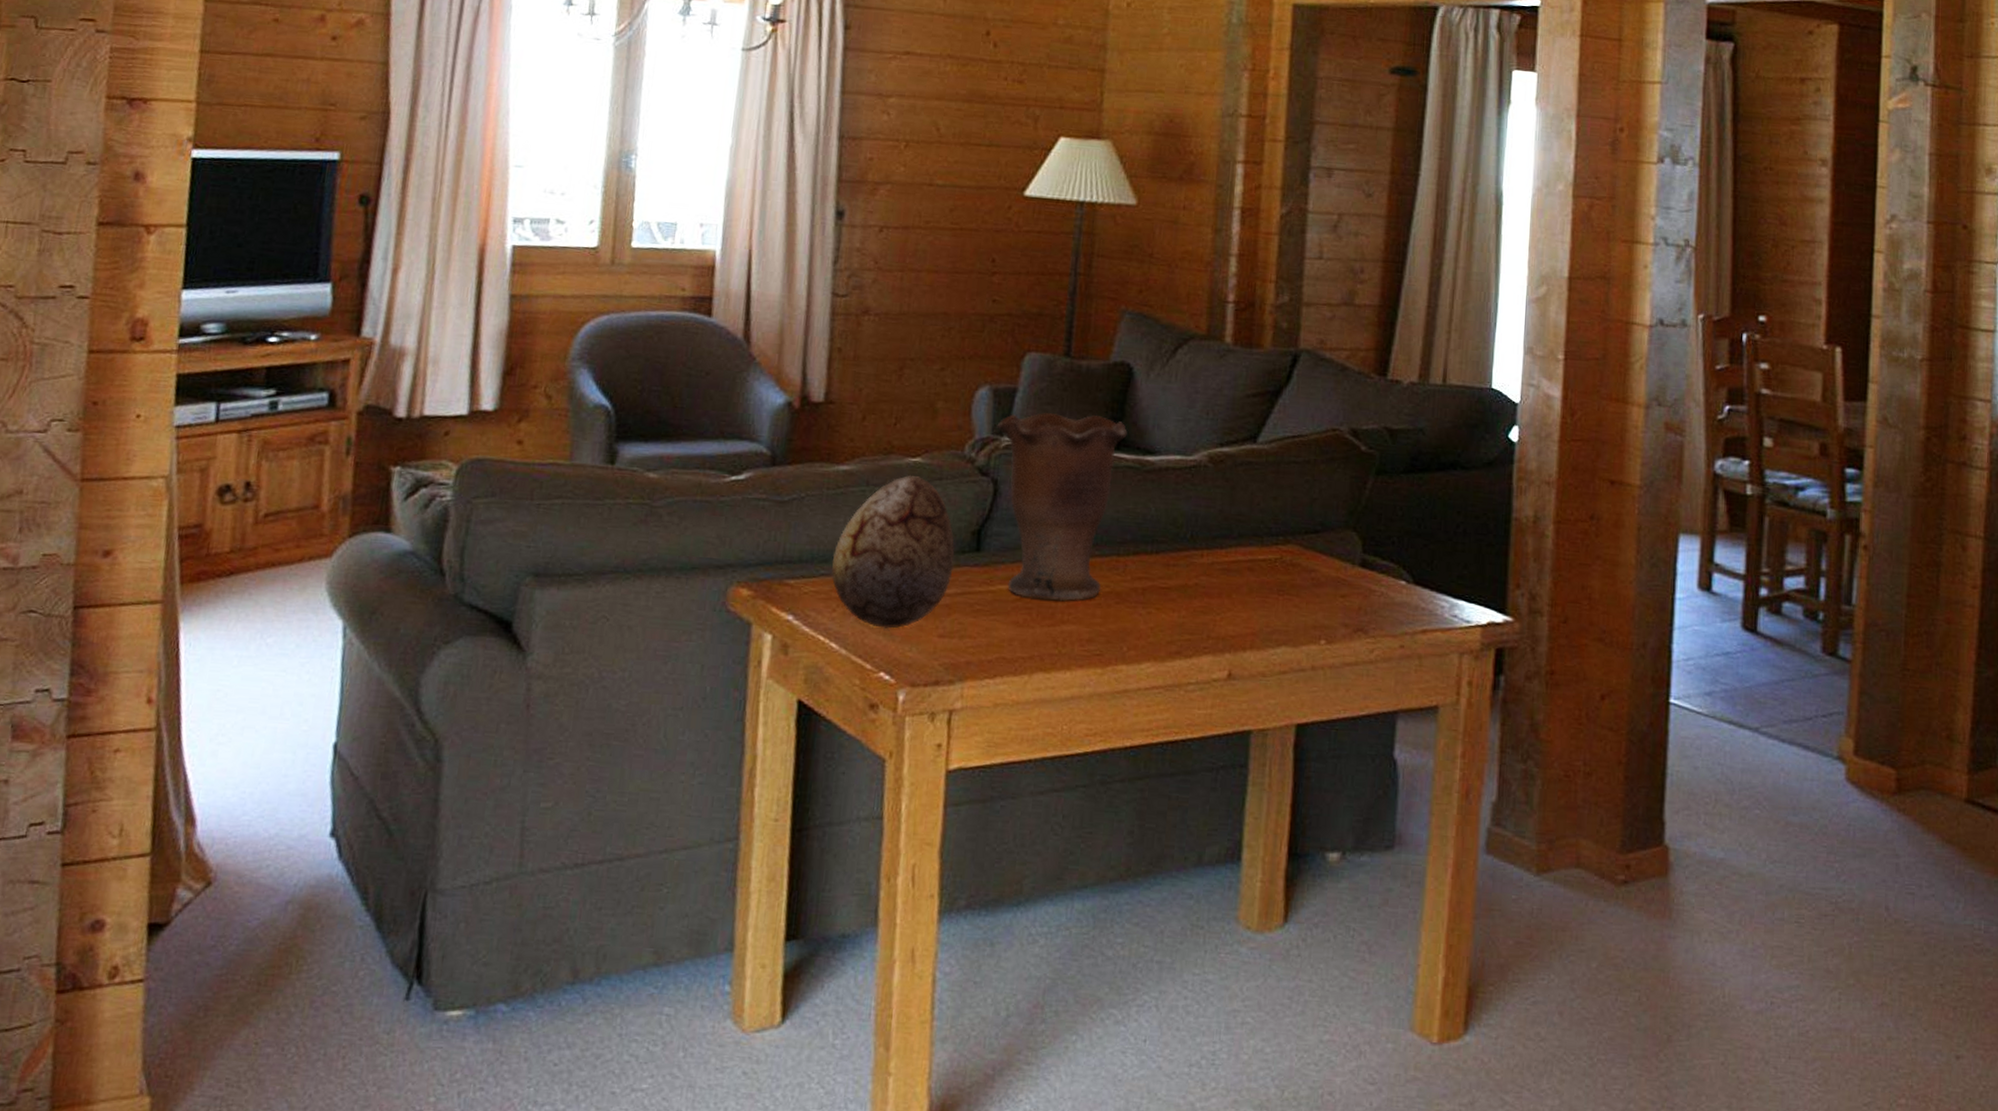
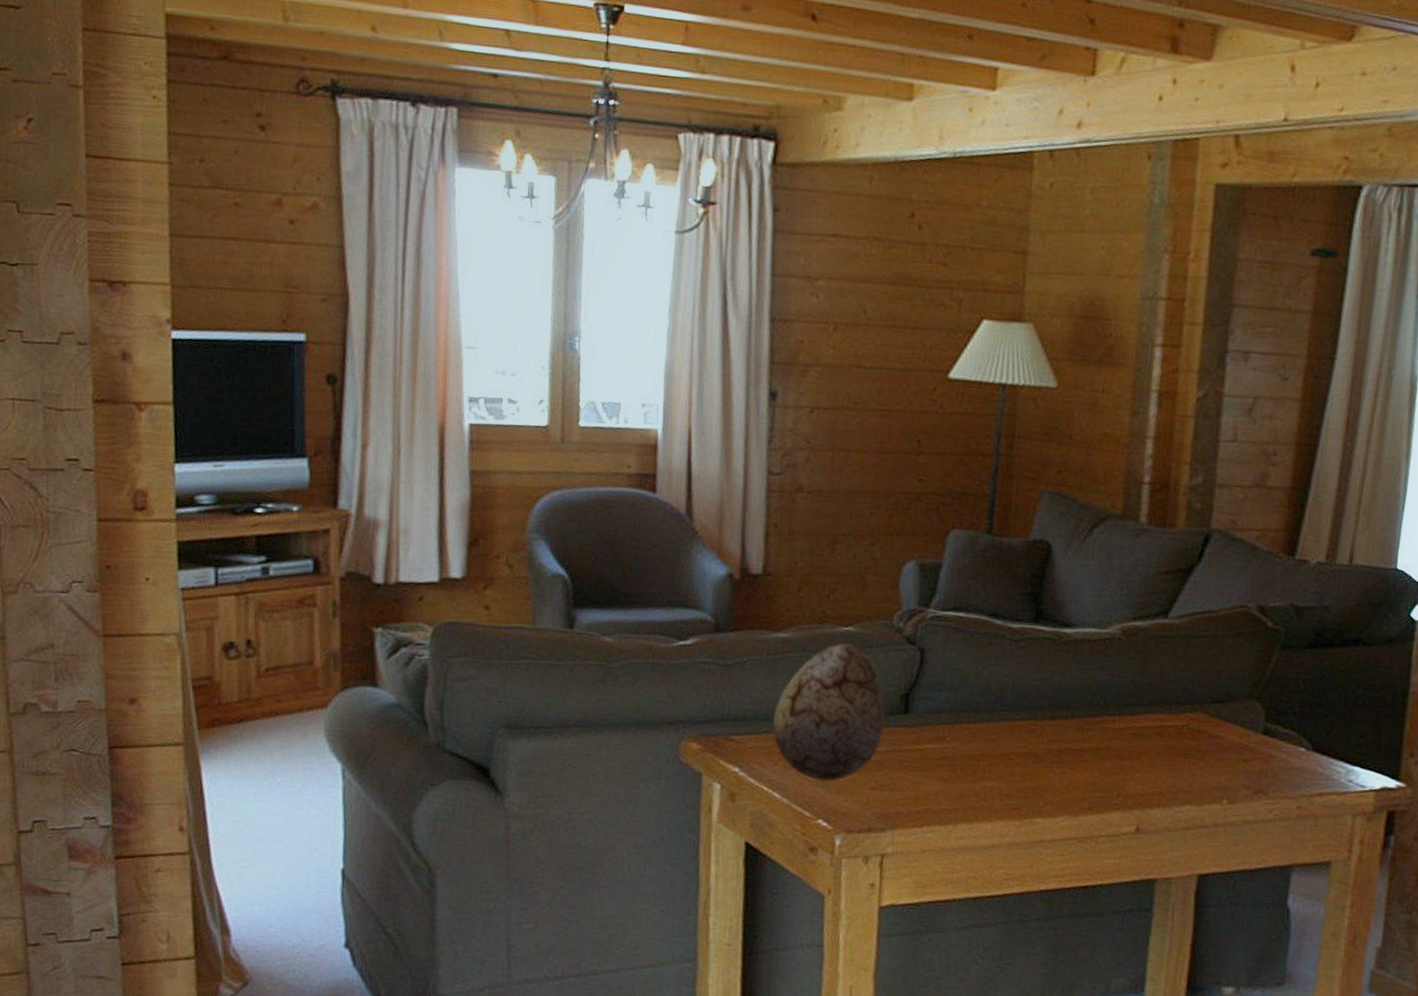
vase: present [997,412,1128,601] -> none [923,586,1046,760]

